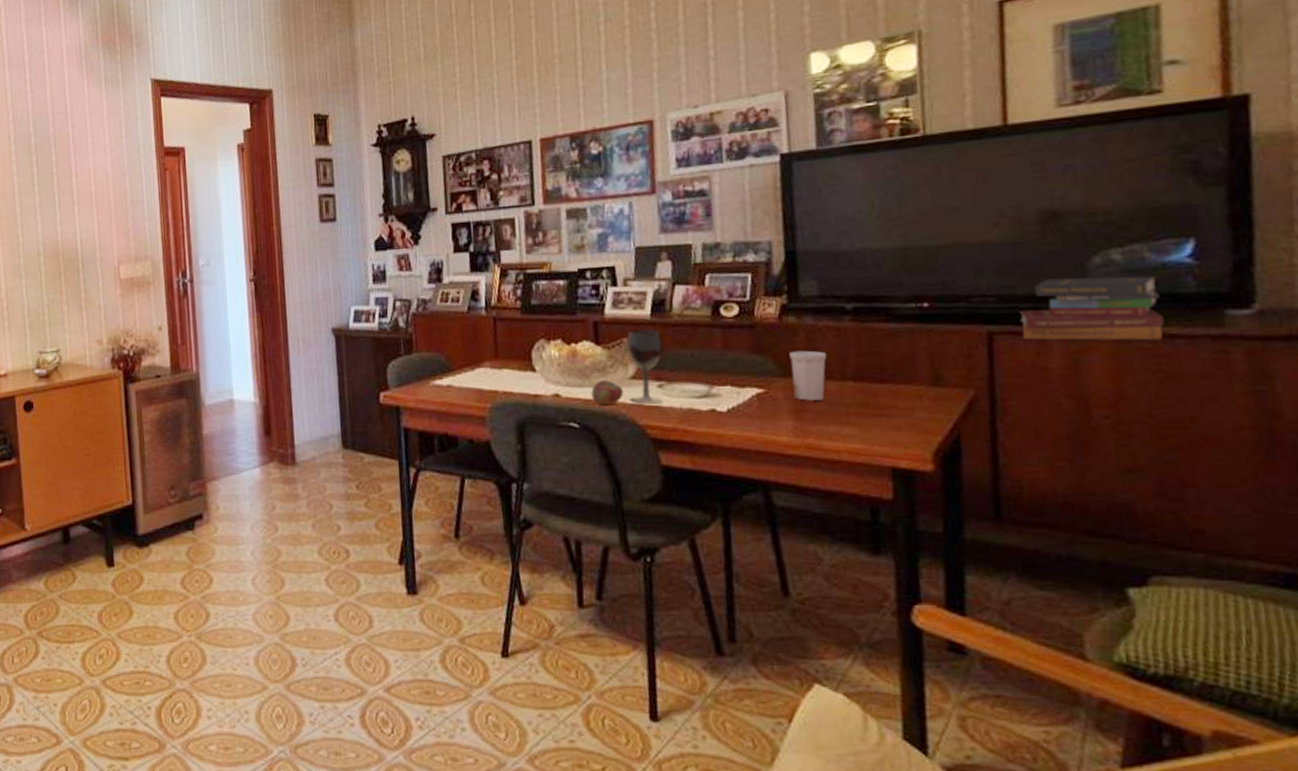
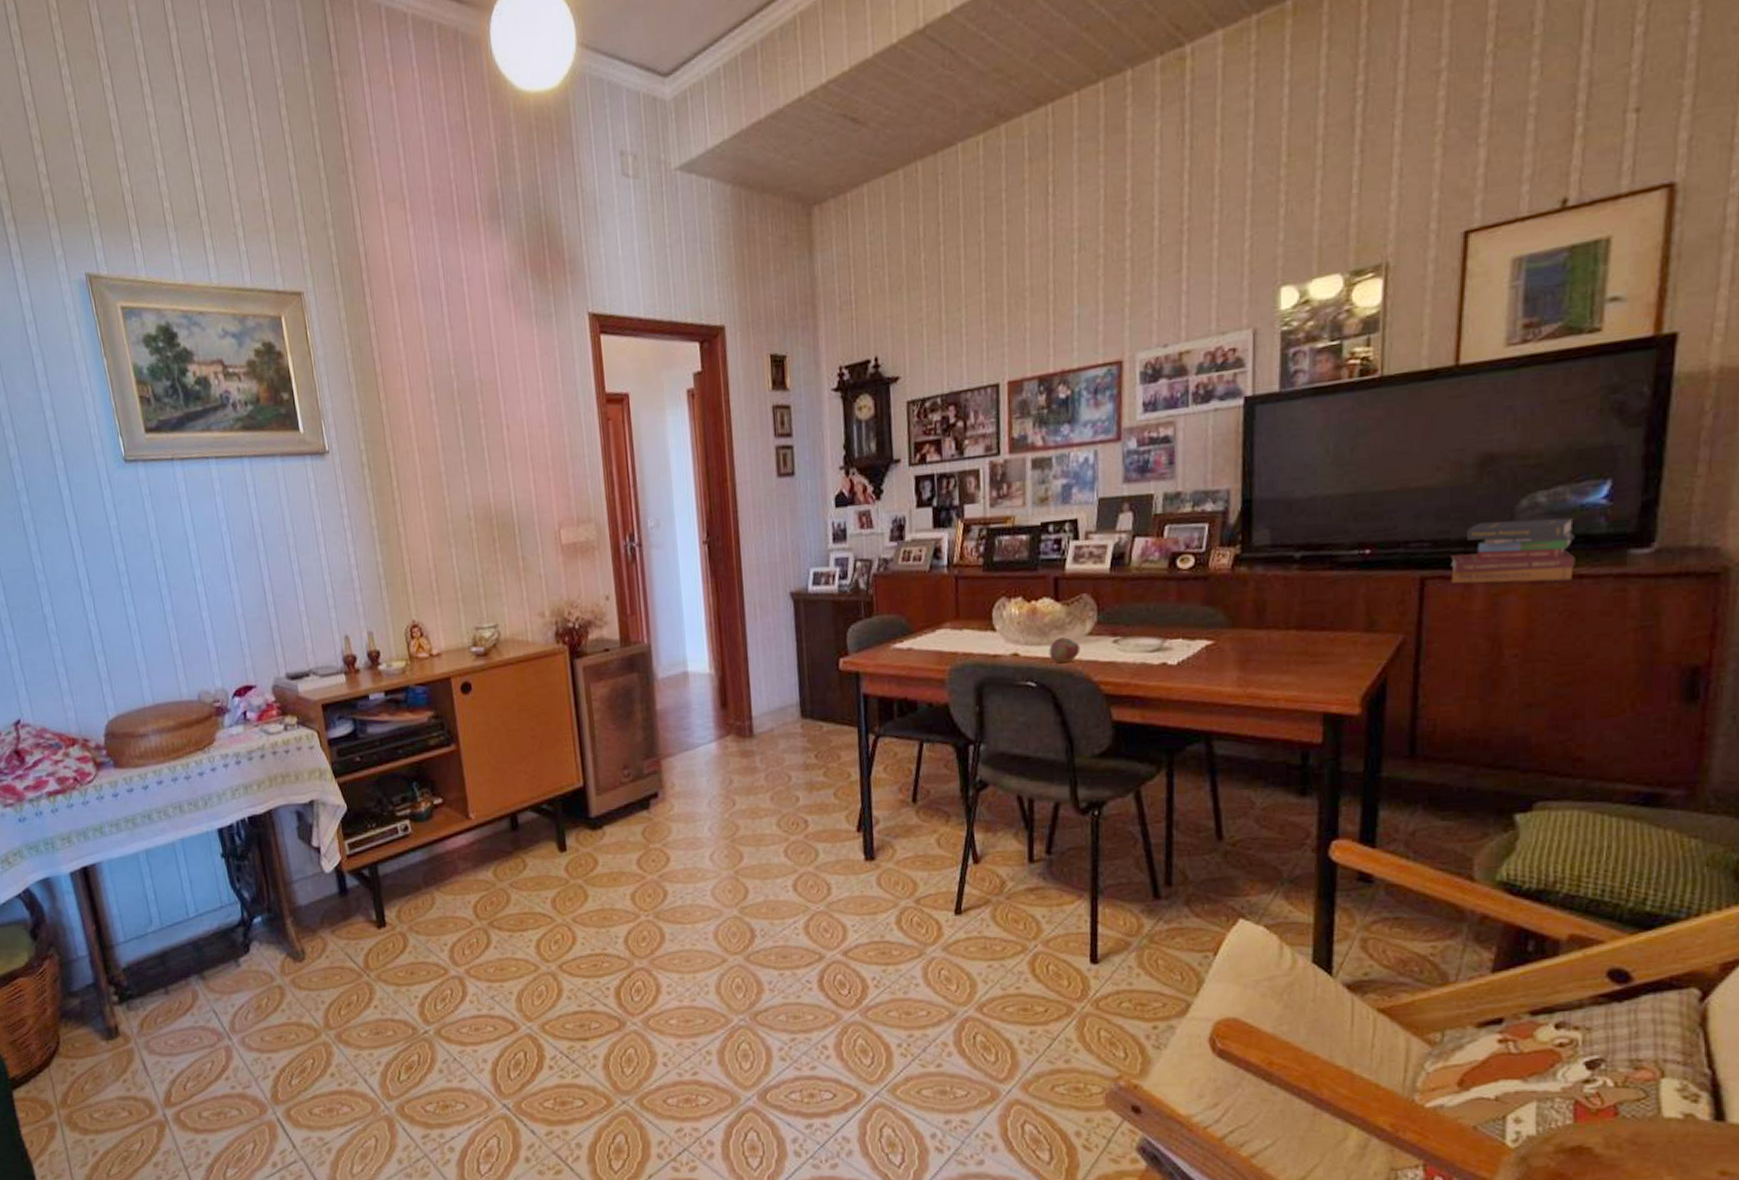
wine glass: present [625,329,663,405] -> none [1084,584,1120,661]
cup: present [789,350,828,401] -> none [1239,600,1274,651]

